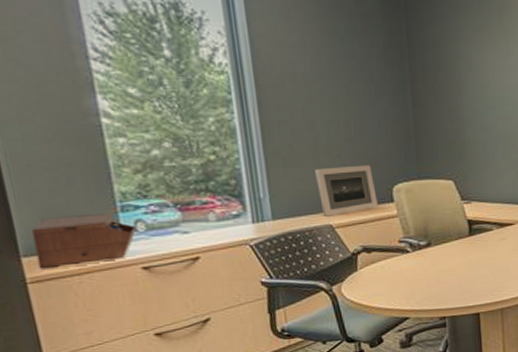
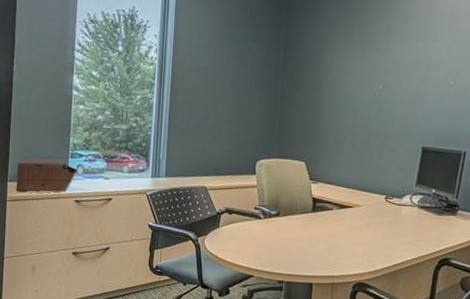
picture frame: present [315,164,378,217] -> none [200,140,243,180]

